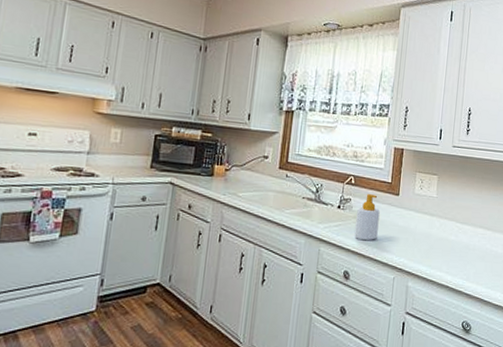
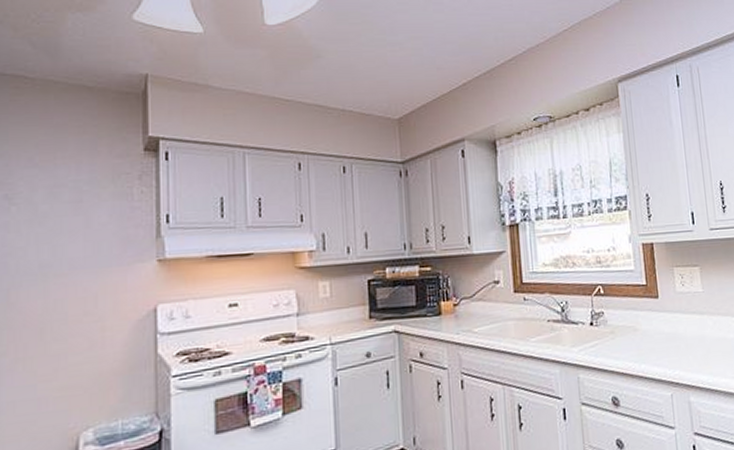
soap bottle: present [354,194,380,241] -> none [613,302,643,358]

